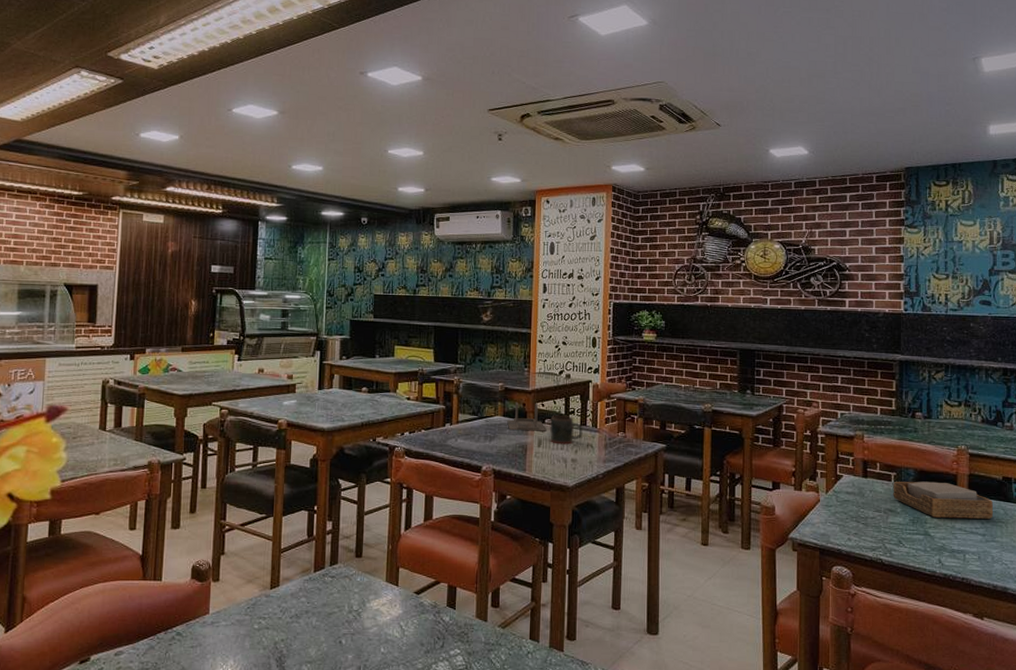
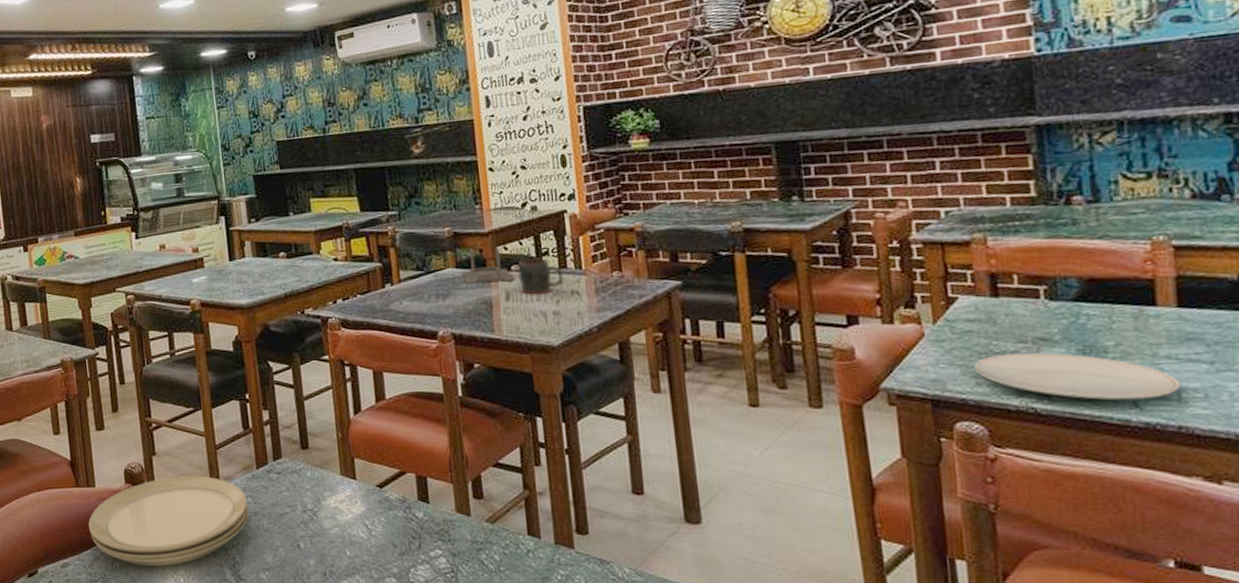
plate: none [149,575,302,657] -> present [88,476,250,567]
plate: none [847,519,965,558] -> present [973,352,1180,401]
napkin holder: present [893,481,994,520] -> none [1043,292,1227,344]

